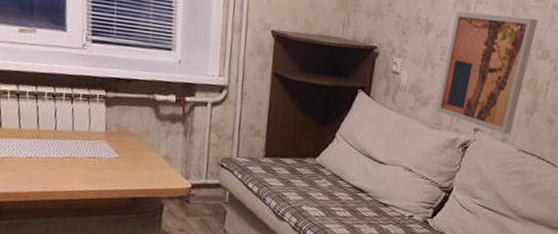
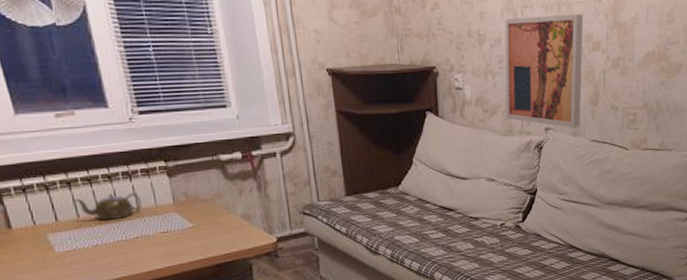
teapot: none [20,110,78,137] -> present [74,192,143,220]

